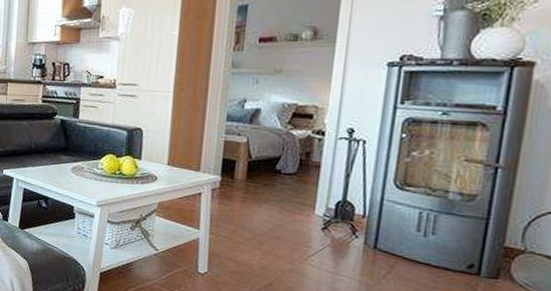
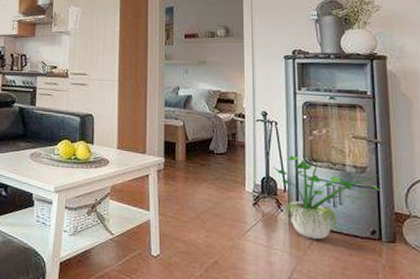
potted plant: none [353,172,499,270] -> present [273,149,384,240]

